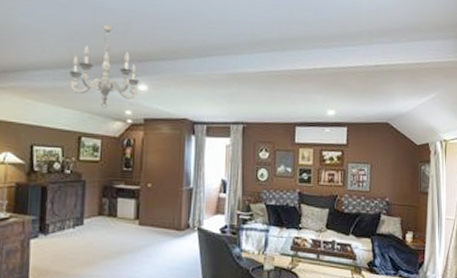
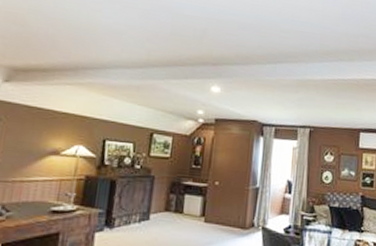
chandelier: present [69,25,139,108] -> none [146,29,213,107]

